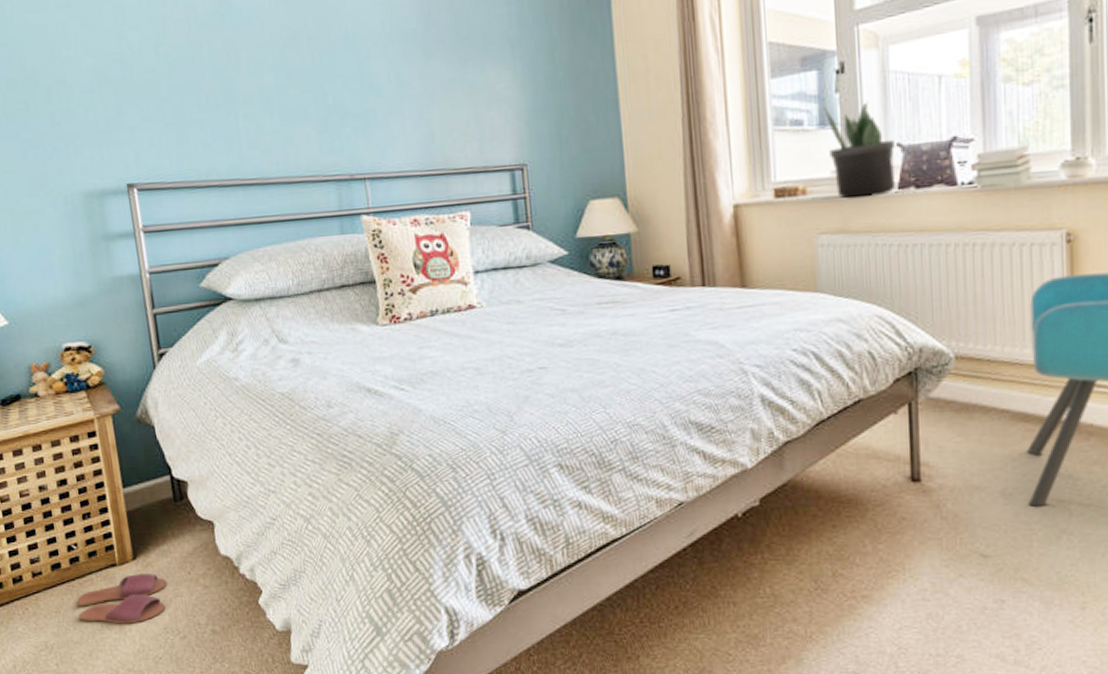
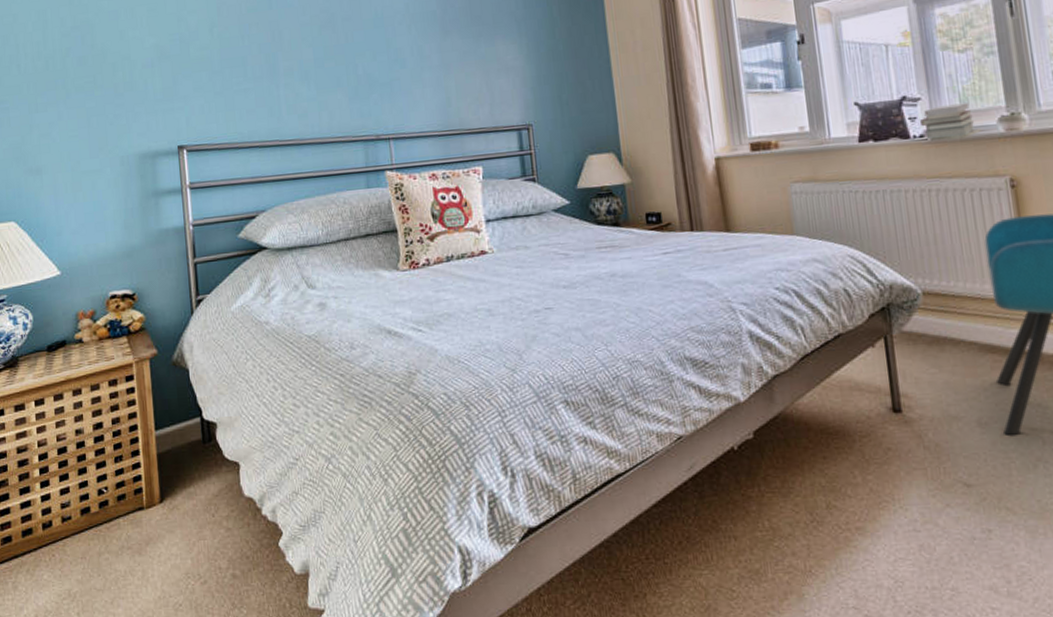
slippers: present [76,574,167,624] -> none [102,516,192,570]
planter: present [824,102,896,199] -> none [789,67,857,152]

